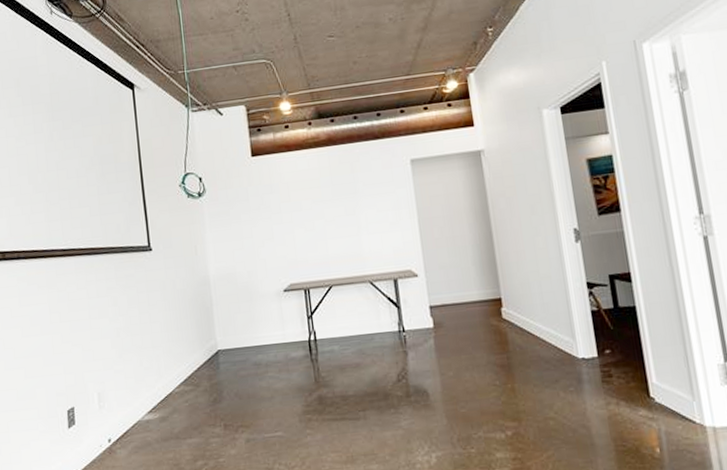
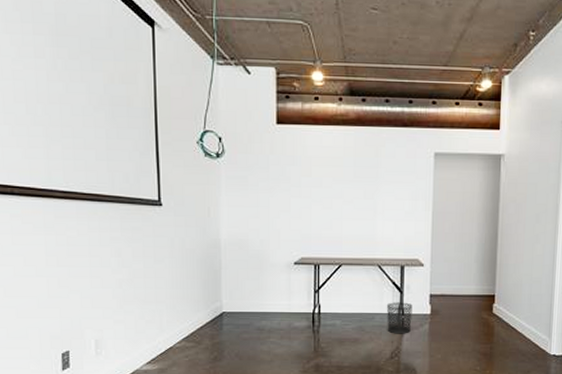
waste bin: none [384,317,415,354] -> present [386,302,412,334]

